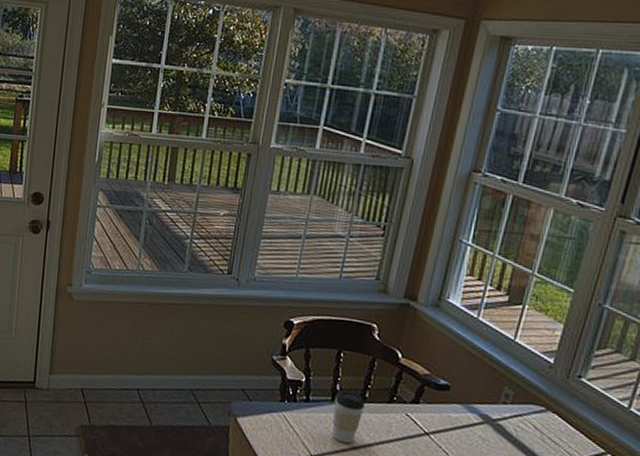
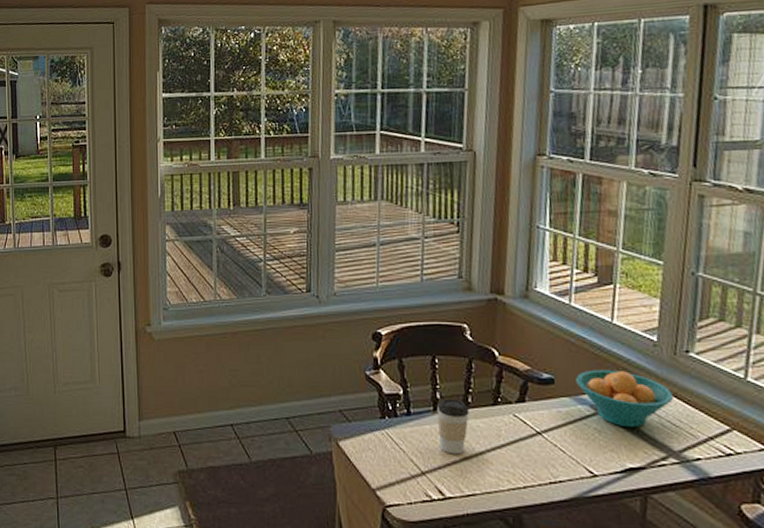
fruit bowl: none [470,382,558,441] -> present [576,369,673,428]

